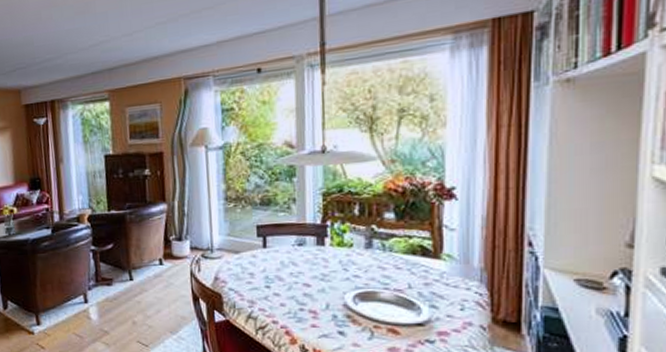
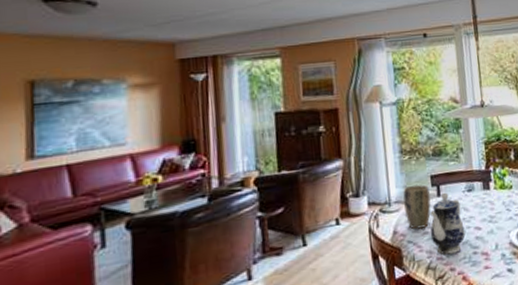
plant pot: none [226,234,255,278] -> present [403,184,431,229]
teapot: none [253,244,292,307] -> present [430,192,465,255]

